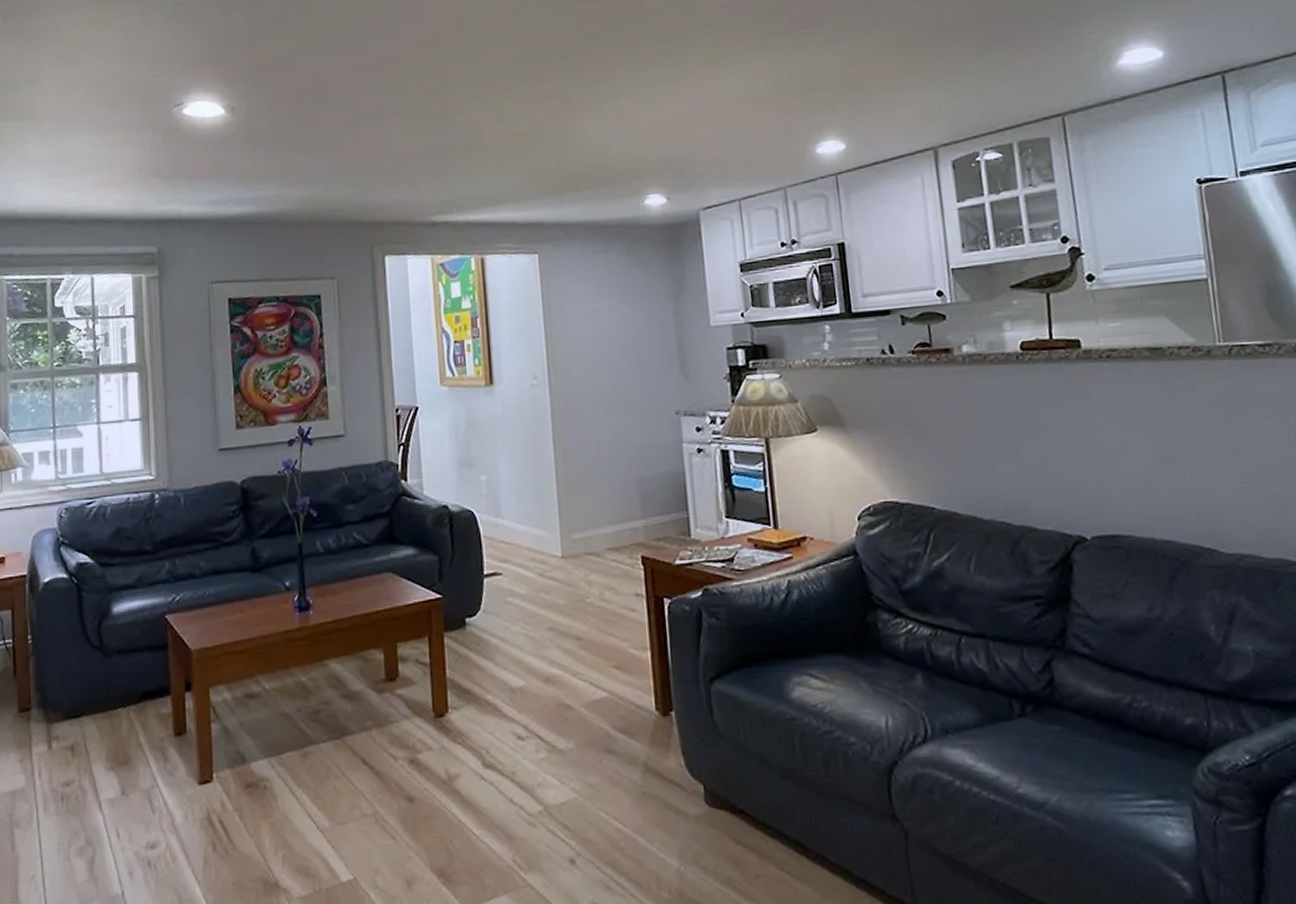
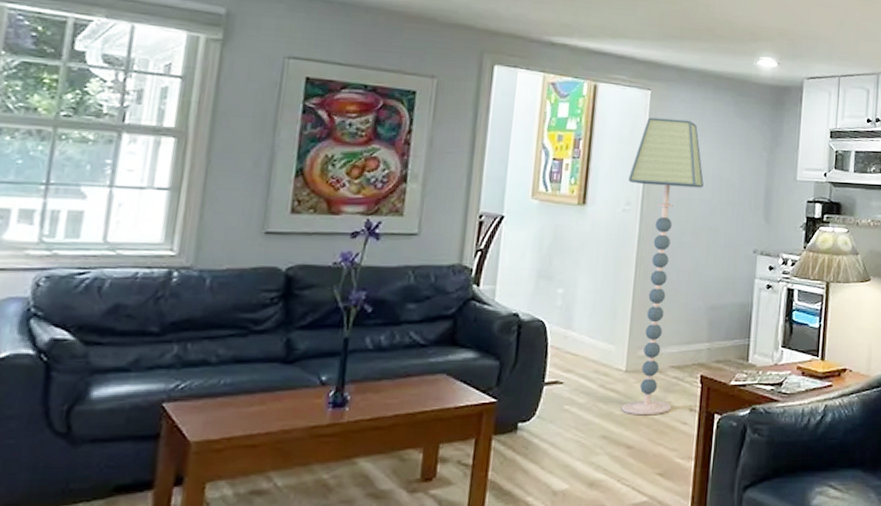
floor lamp: none [530,278,617,604] -> present [621,117,704,416]

